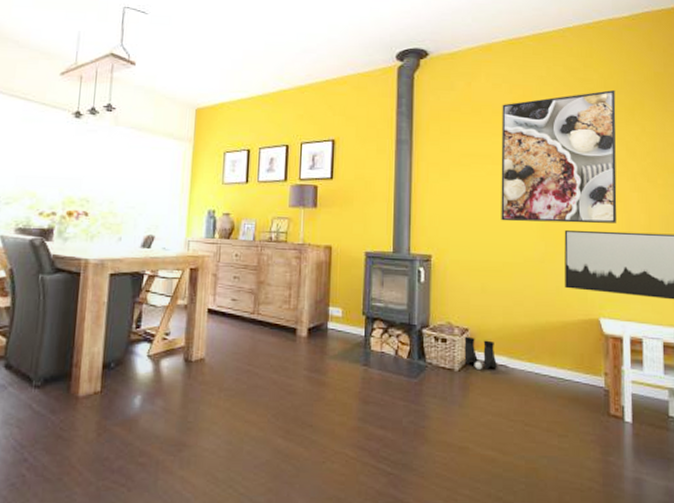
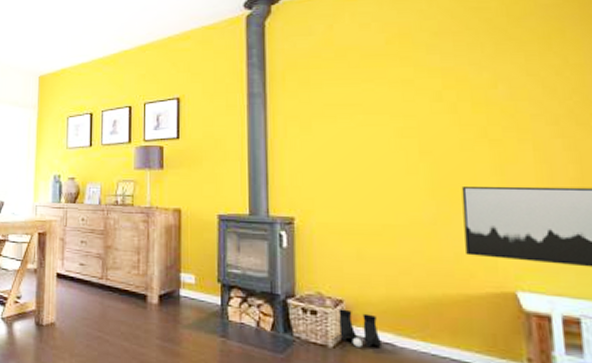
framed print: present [501,89,617,224] -> none [372,17,534,178]

